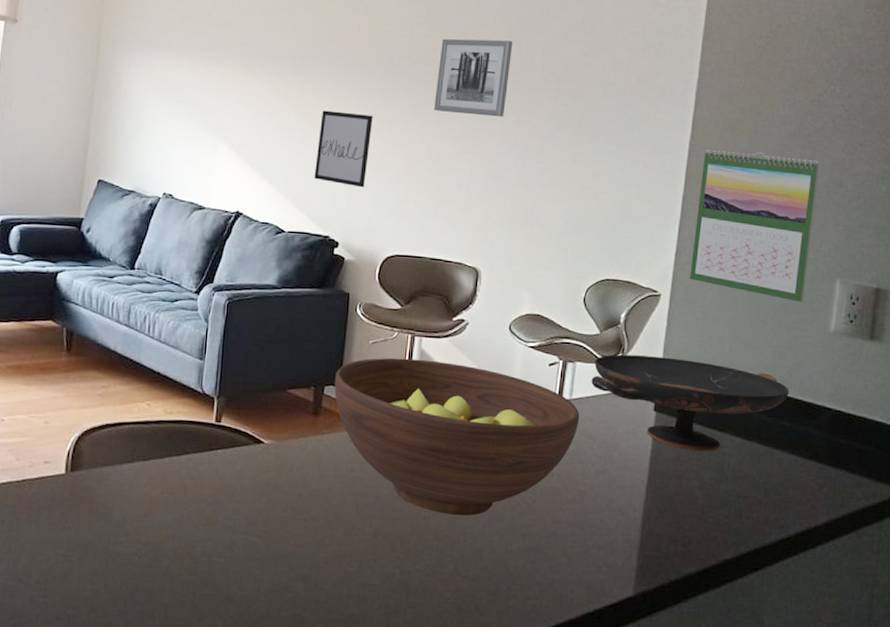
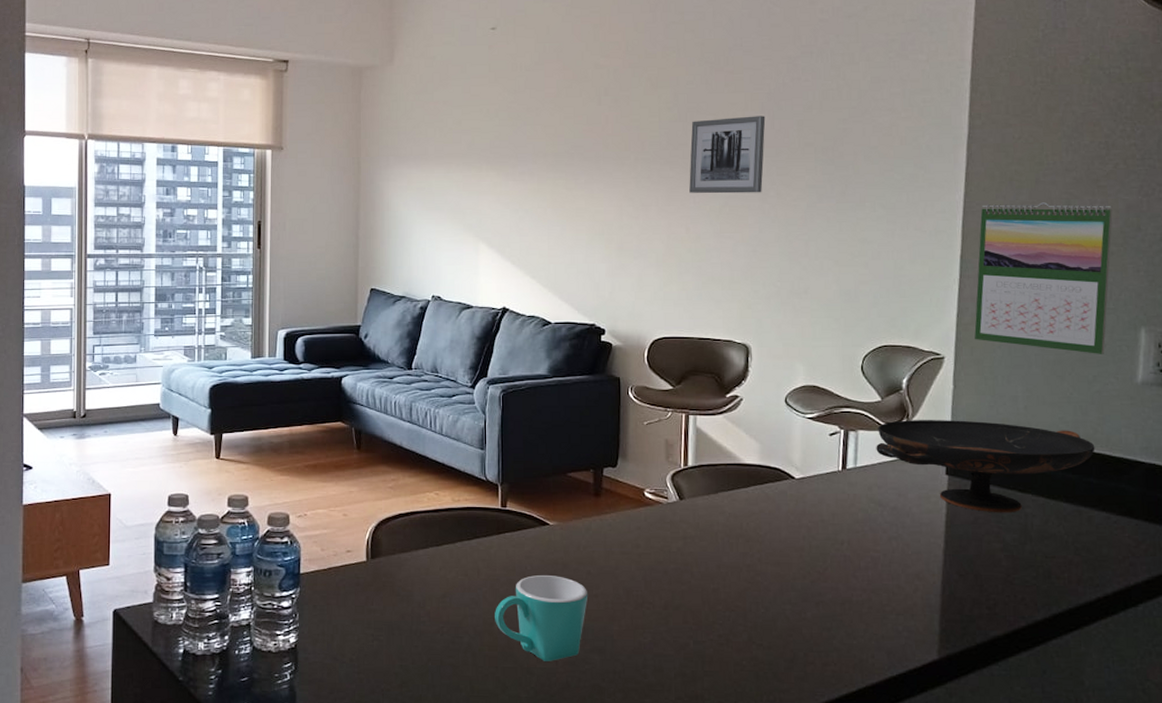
mug: none [197,496,298,589] -> present [495,575,589,661]
wall art: present [314,110,373,188] -> none [575,203,629,275]
fruit bowl: present [334,357,580,516] -> none [612,437,866,586]

